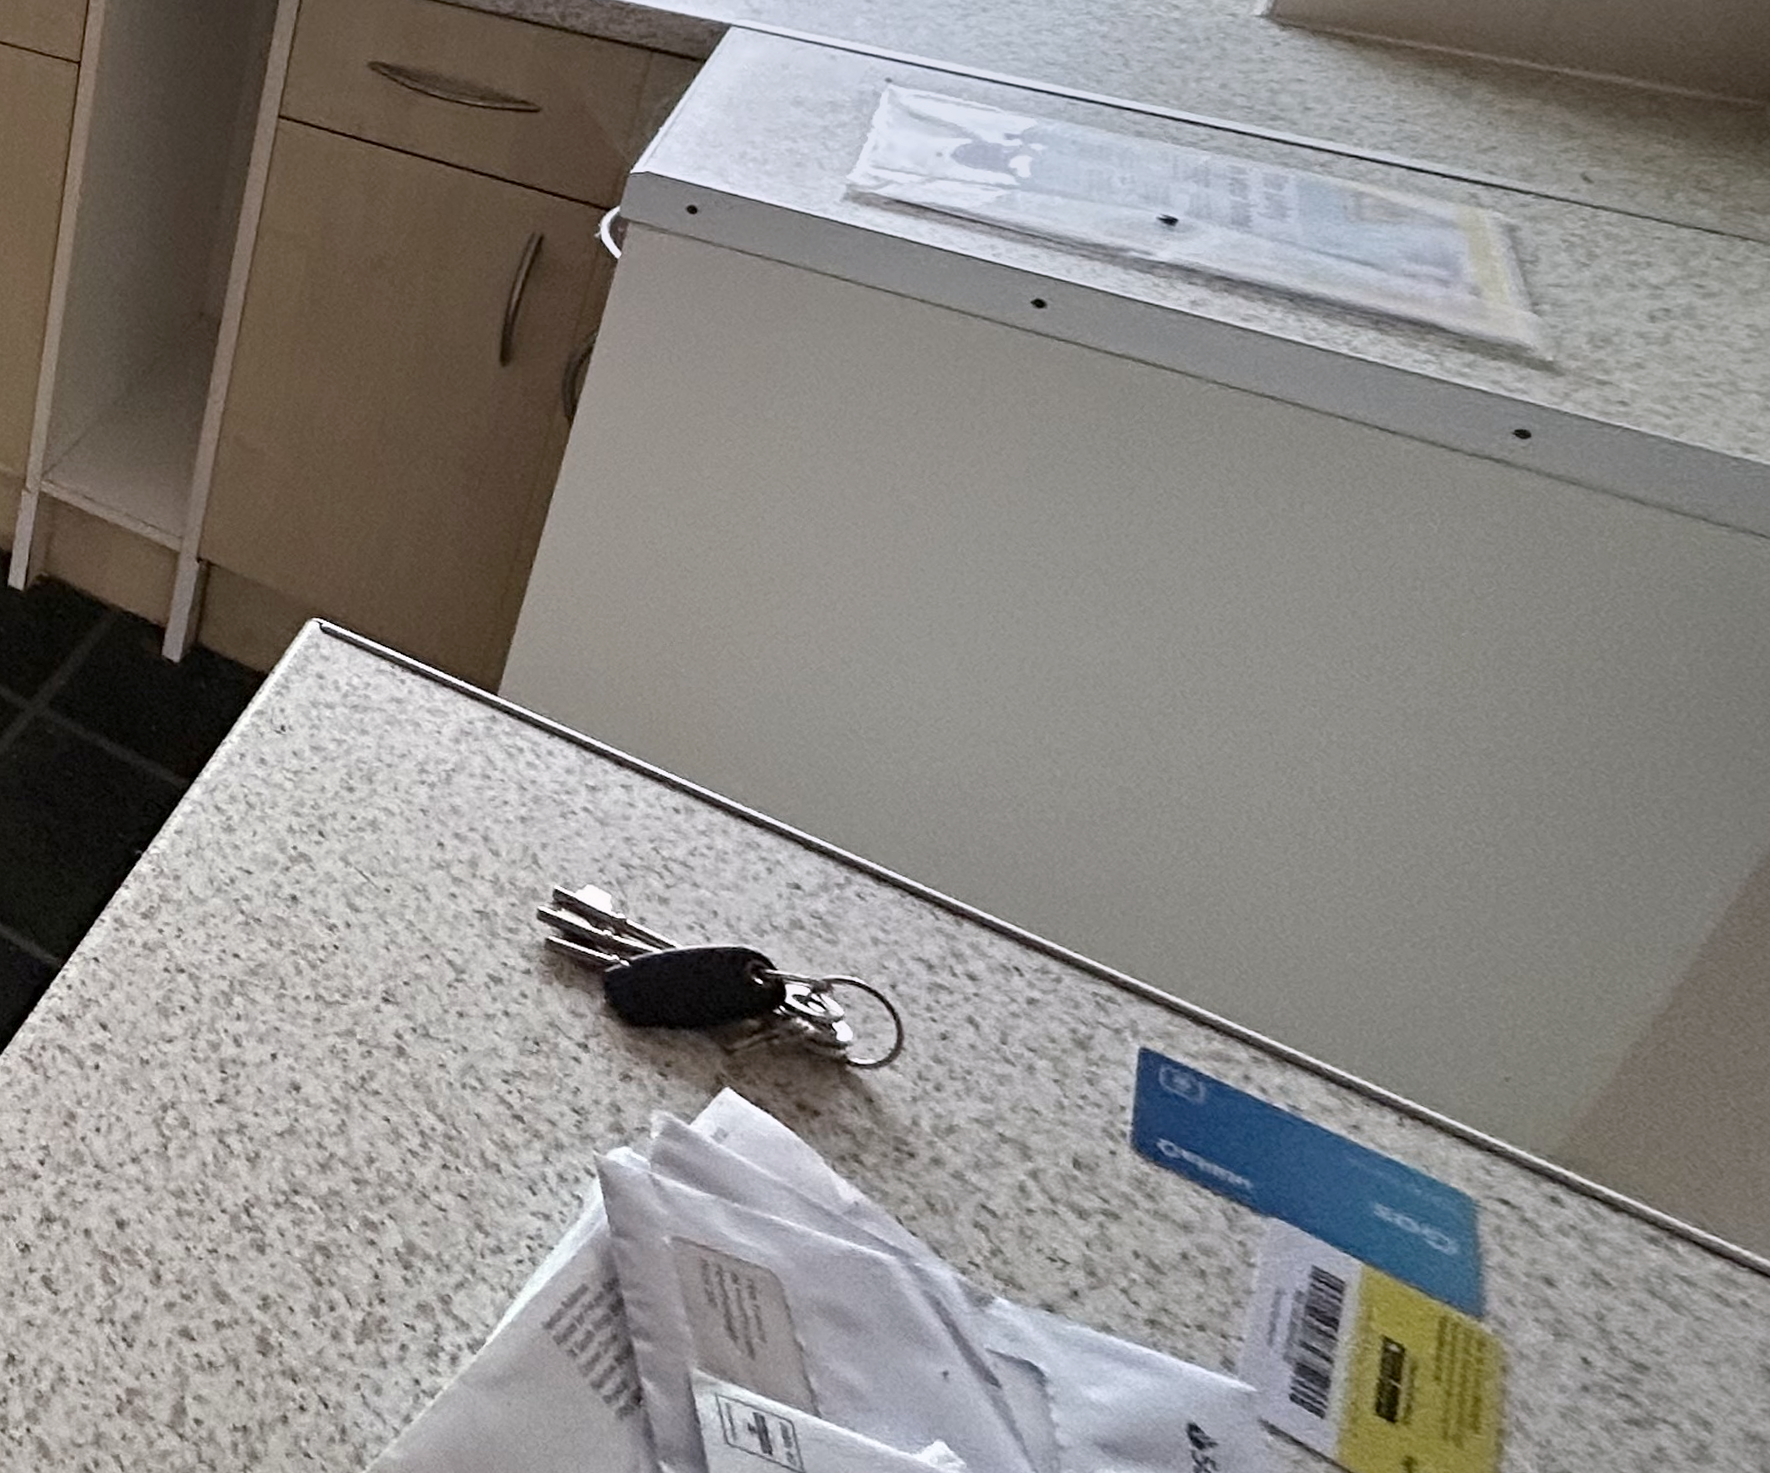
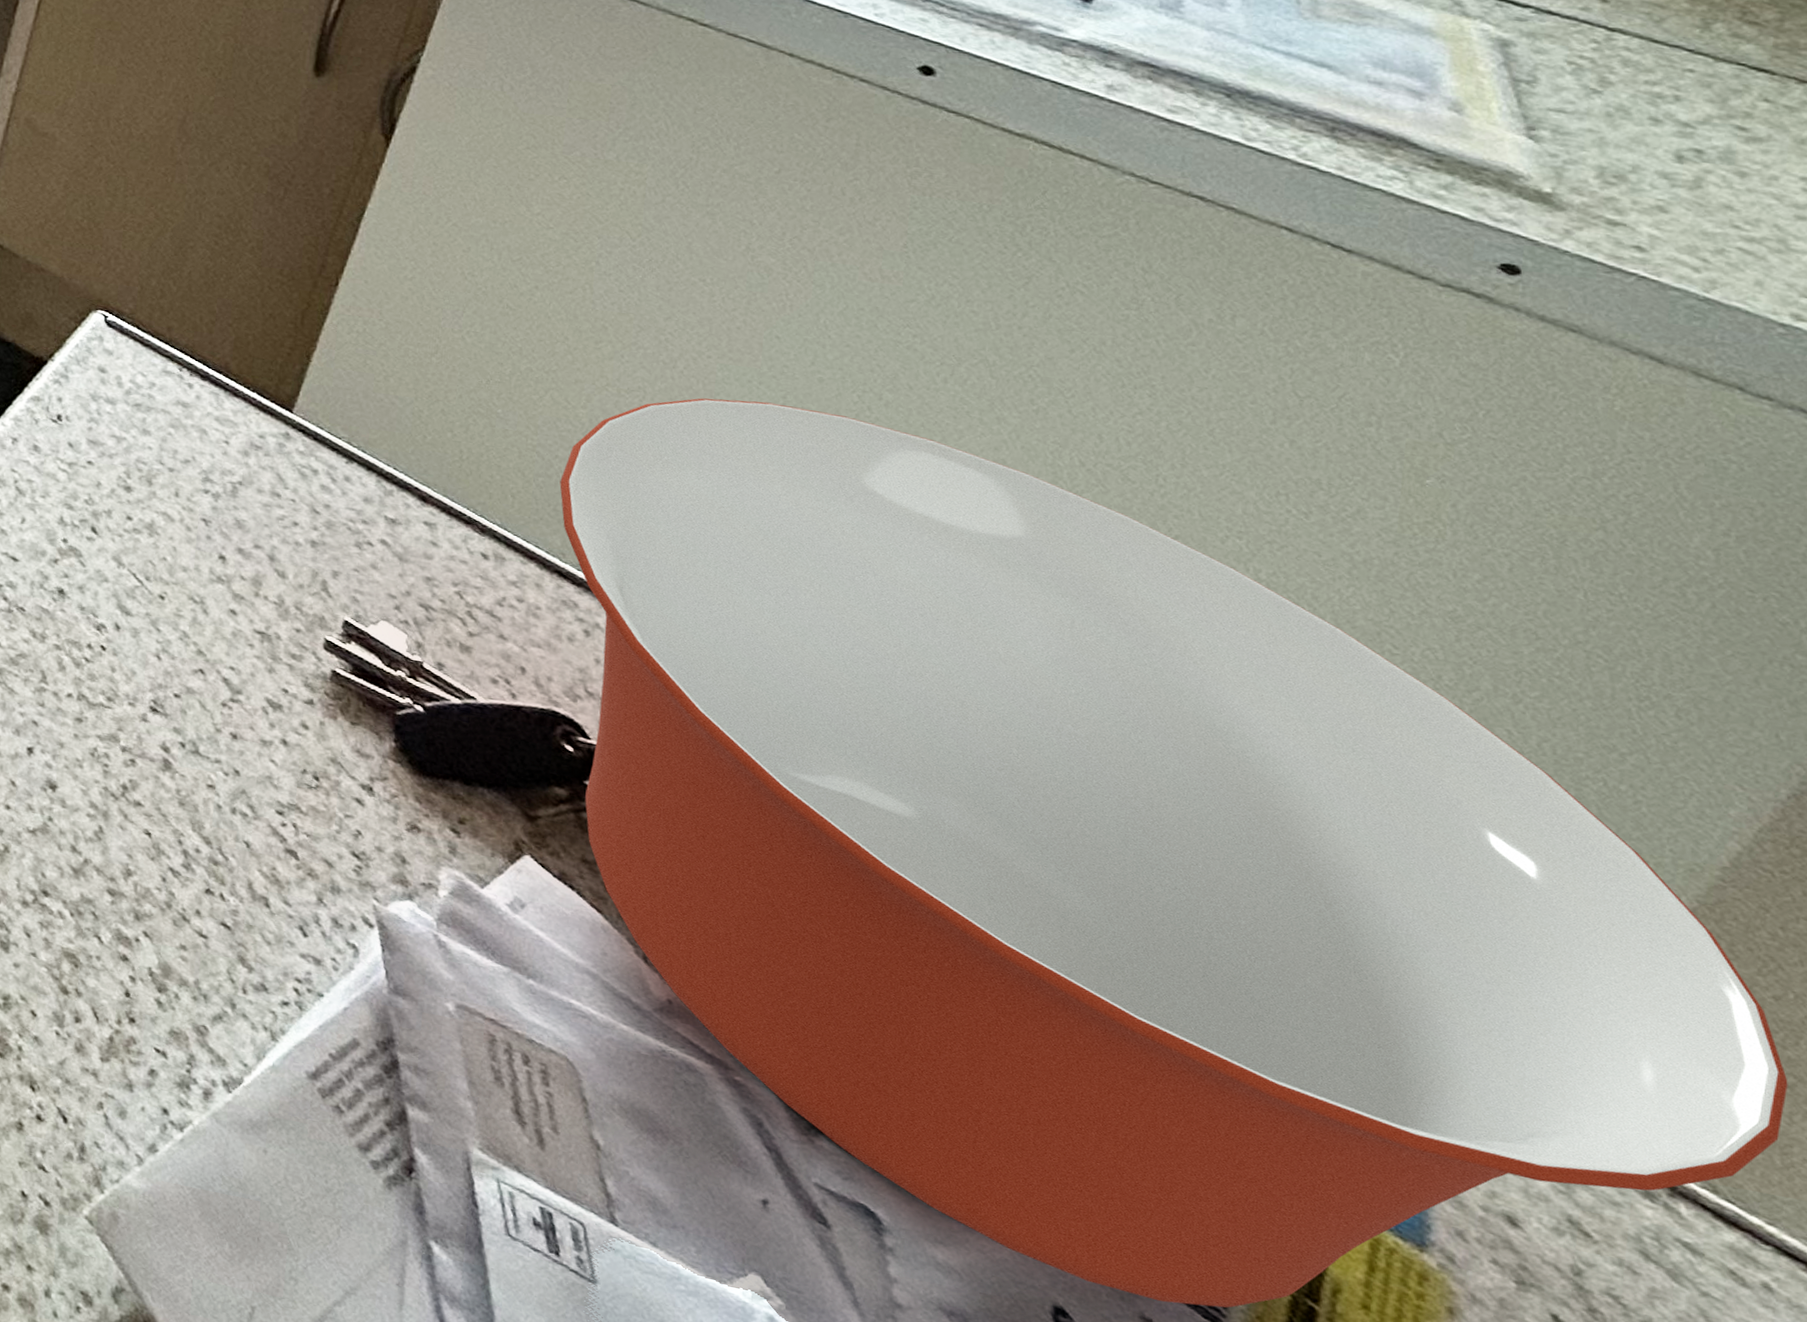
mixing bowl: none [739,632,1756,1404] -> present [559,398,1788,1308]

